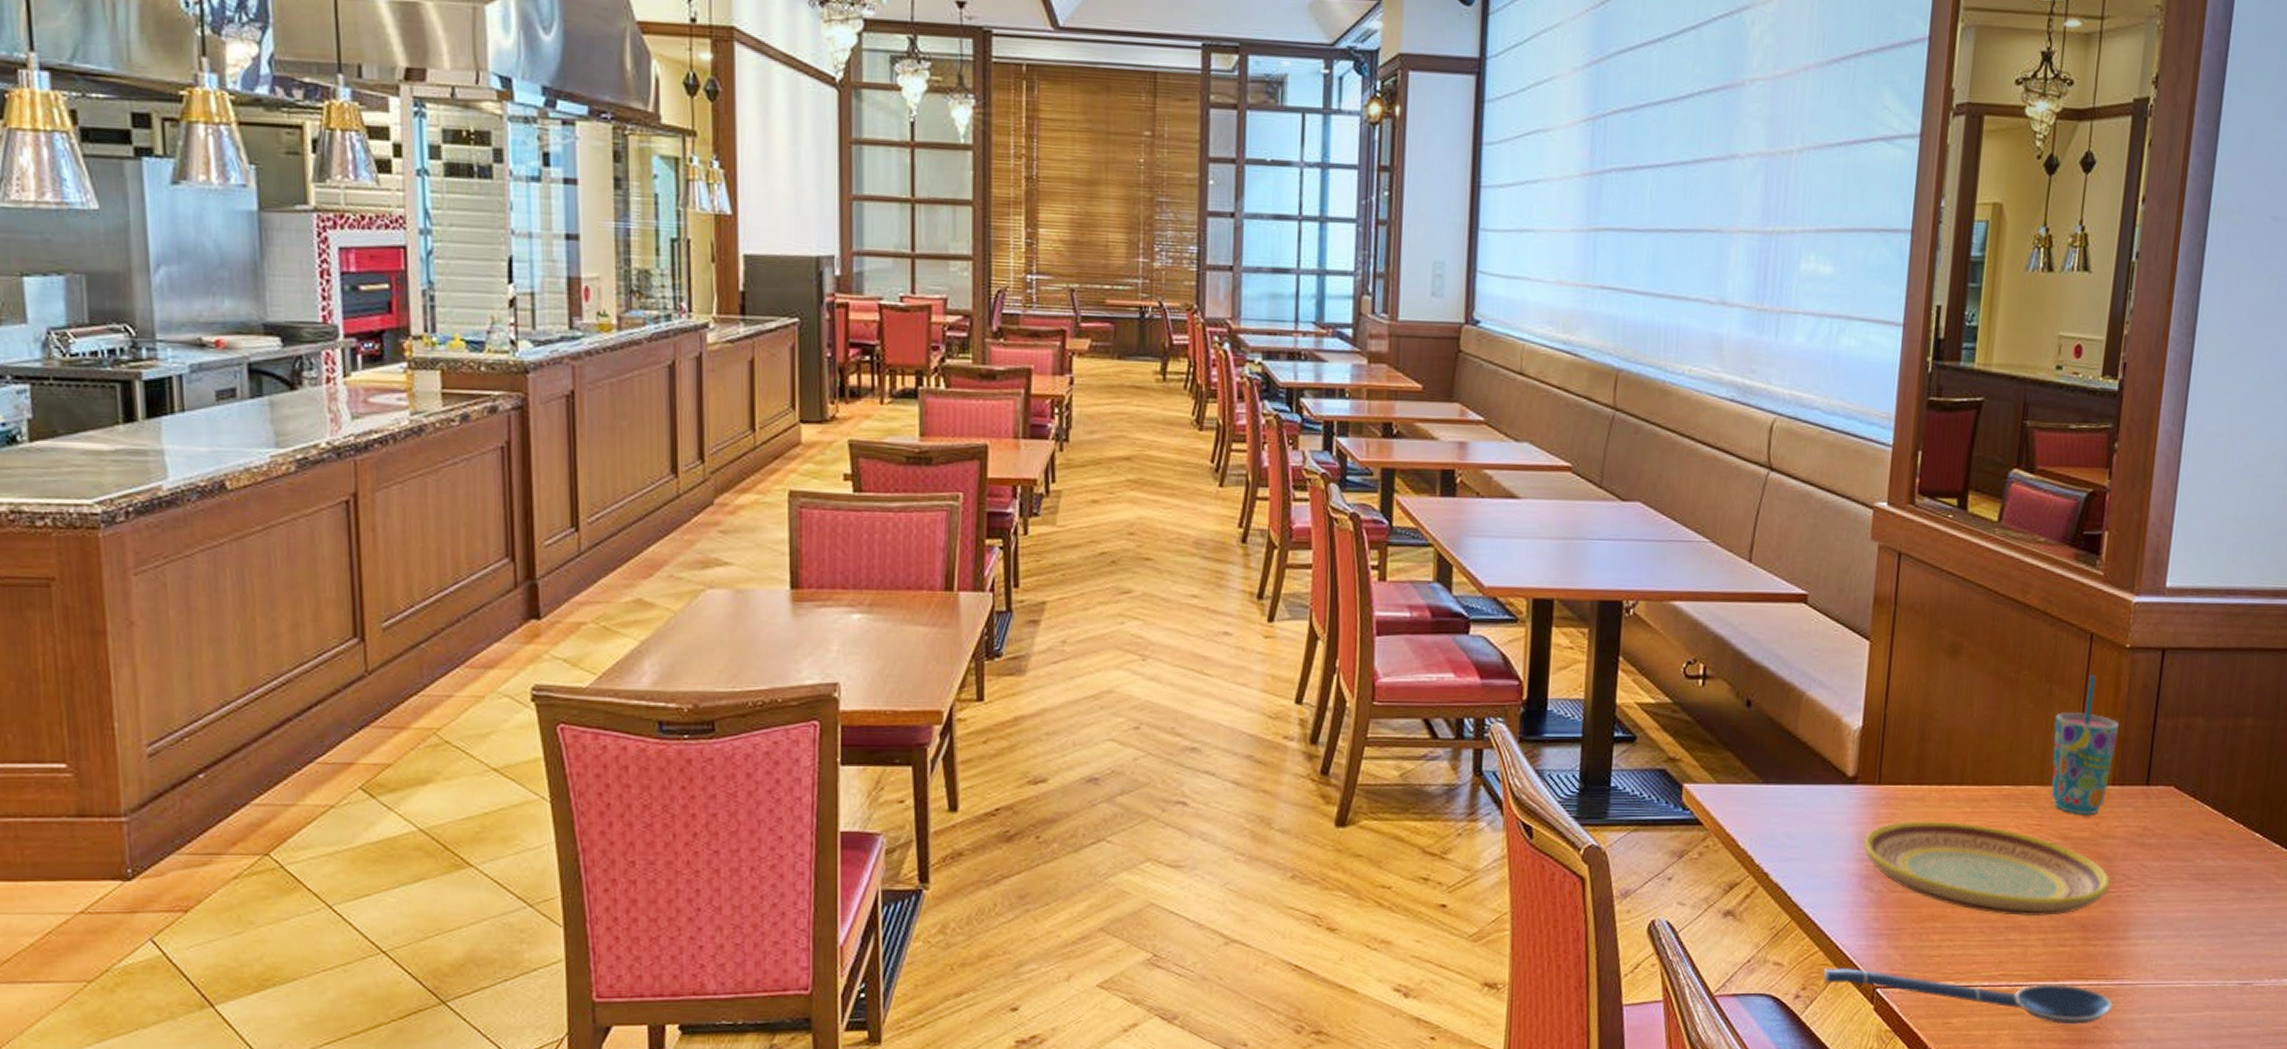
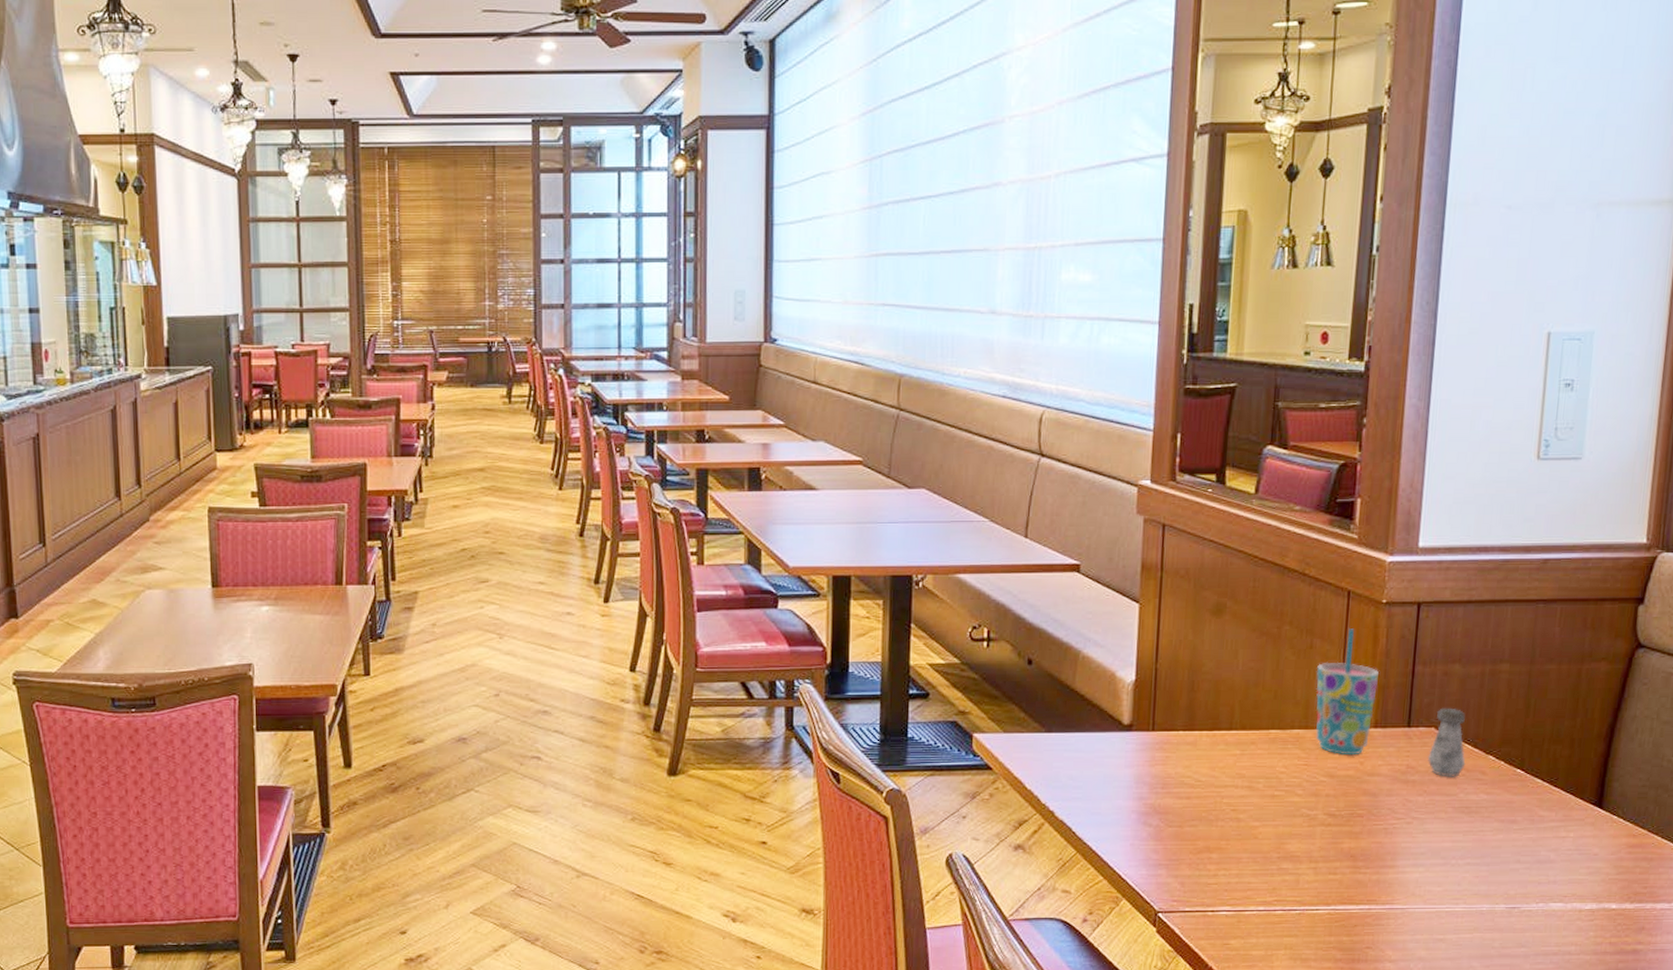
spoon: present [1823,967,2113,1025] -> none [1107,894,1384,945]
plate: present [1863,821,2110,917] -> none [1141,763,1377,848]
salt shaker: none [2165,764,2206,841] -> present [1427,708,1466,777]

